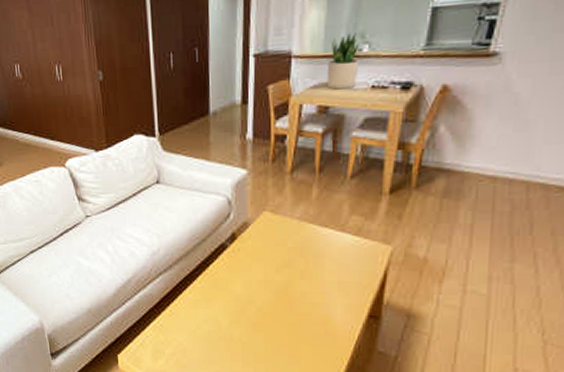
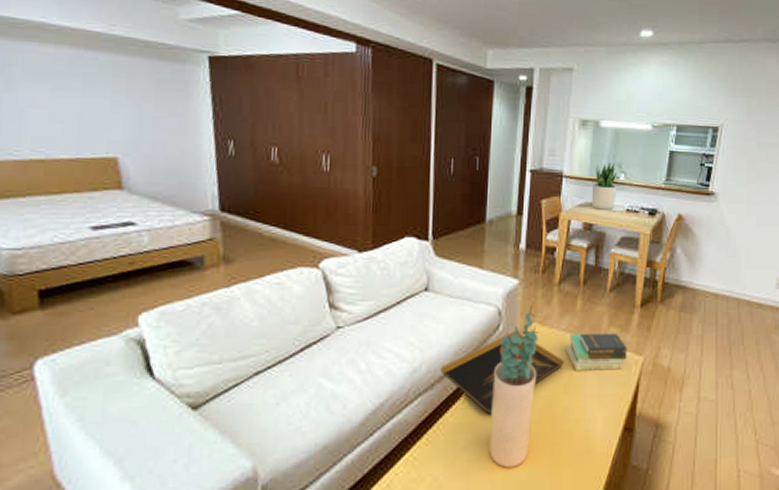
decorative tray: none [177,220,300,294] -> present [440,332,565,415]
vase: none [226,194,271,342] -> present [489,305,538,469]
books: none [300,221,373,259] -> present [565,332,627,371]

